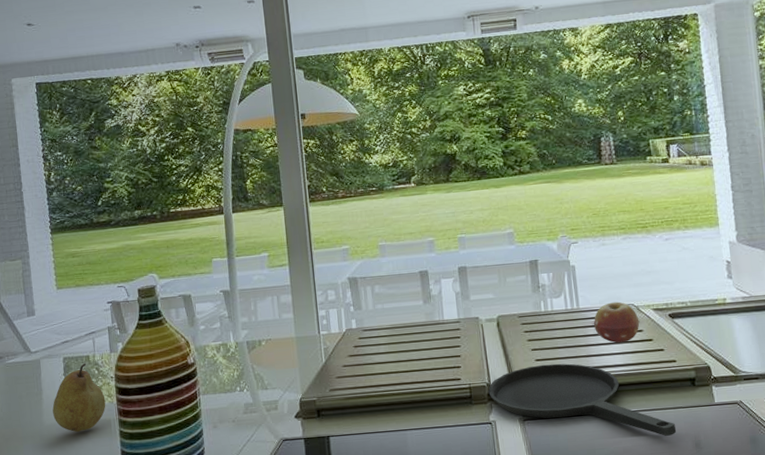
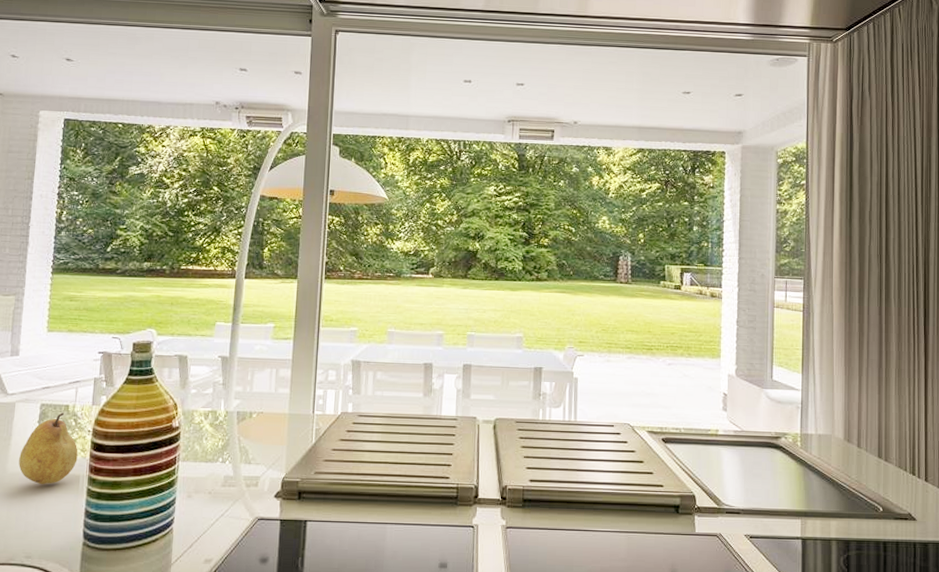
frying pan: present [488,363,677,436] -> none [475,473,655,561]
fruit: present [594,301,640,343] -> none [589,419,633,461]

